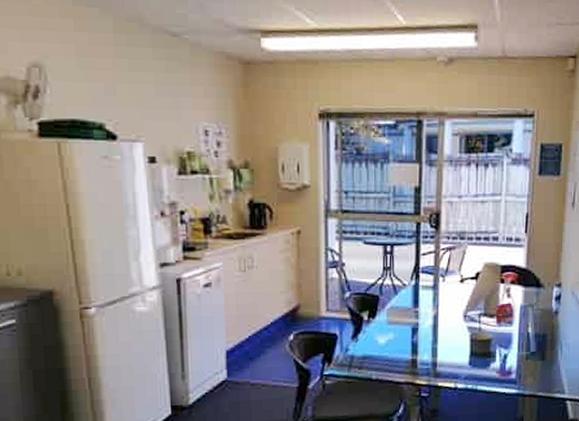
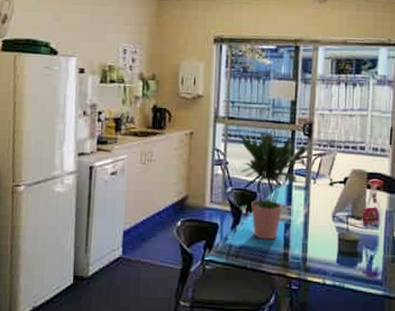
potted plant: none [356,224,436,347] -> present [240,131,308,240]

